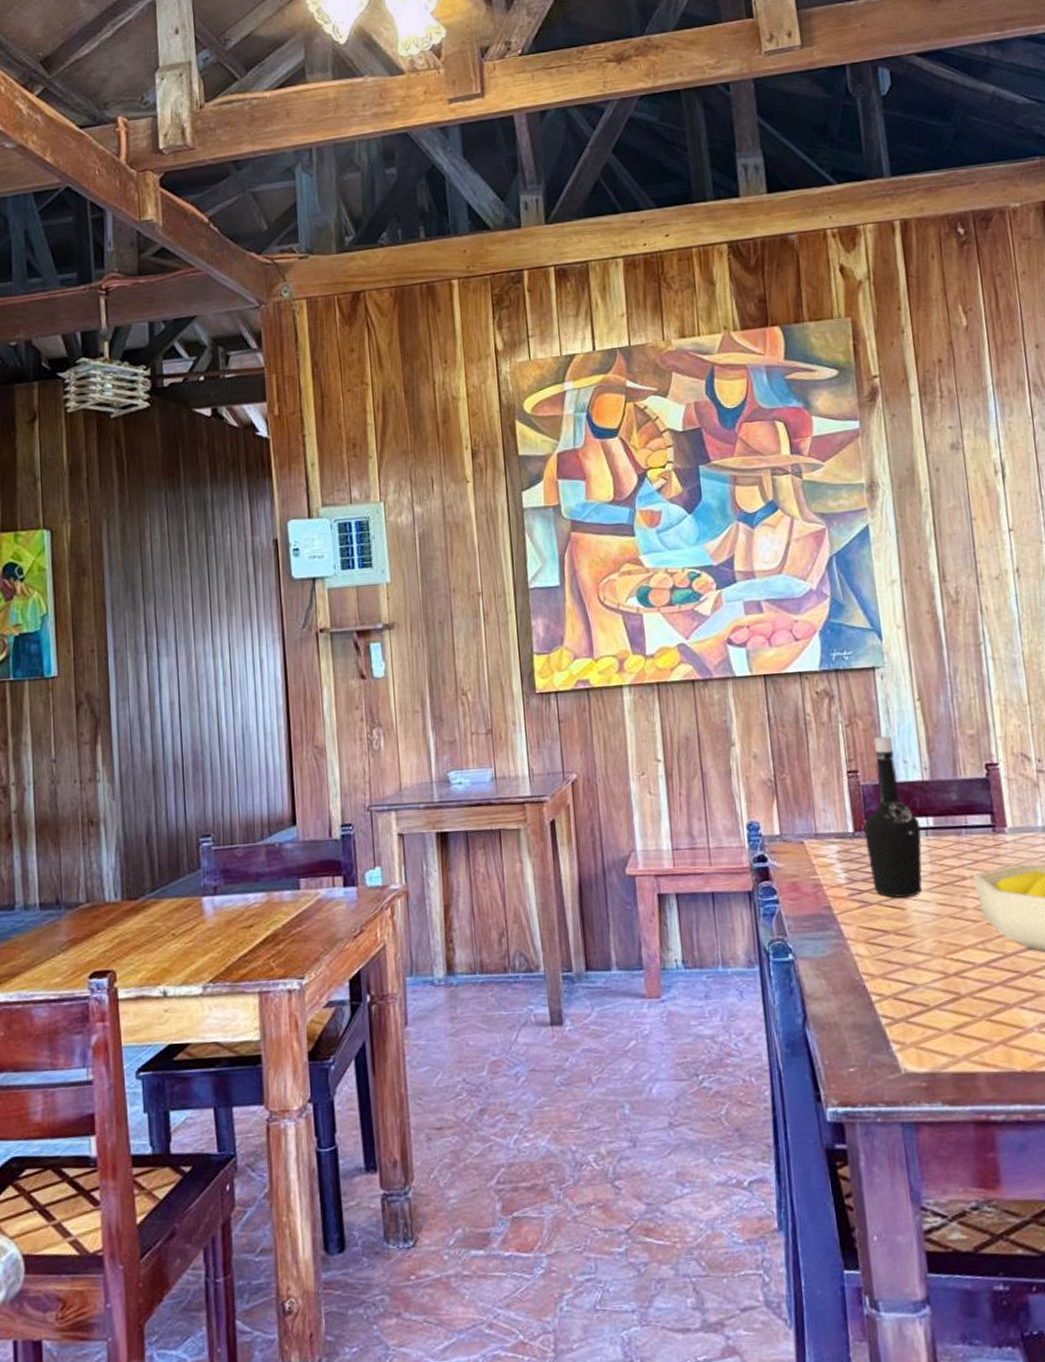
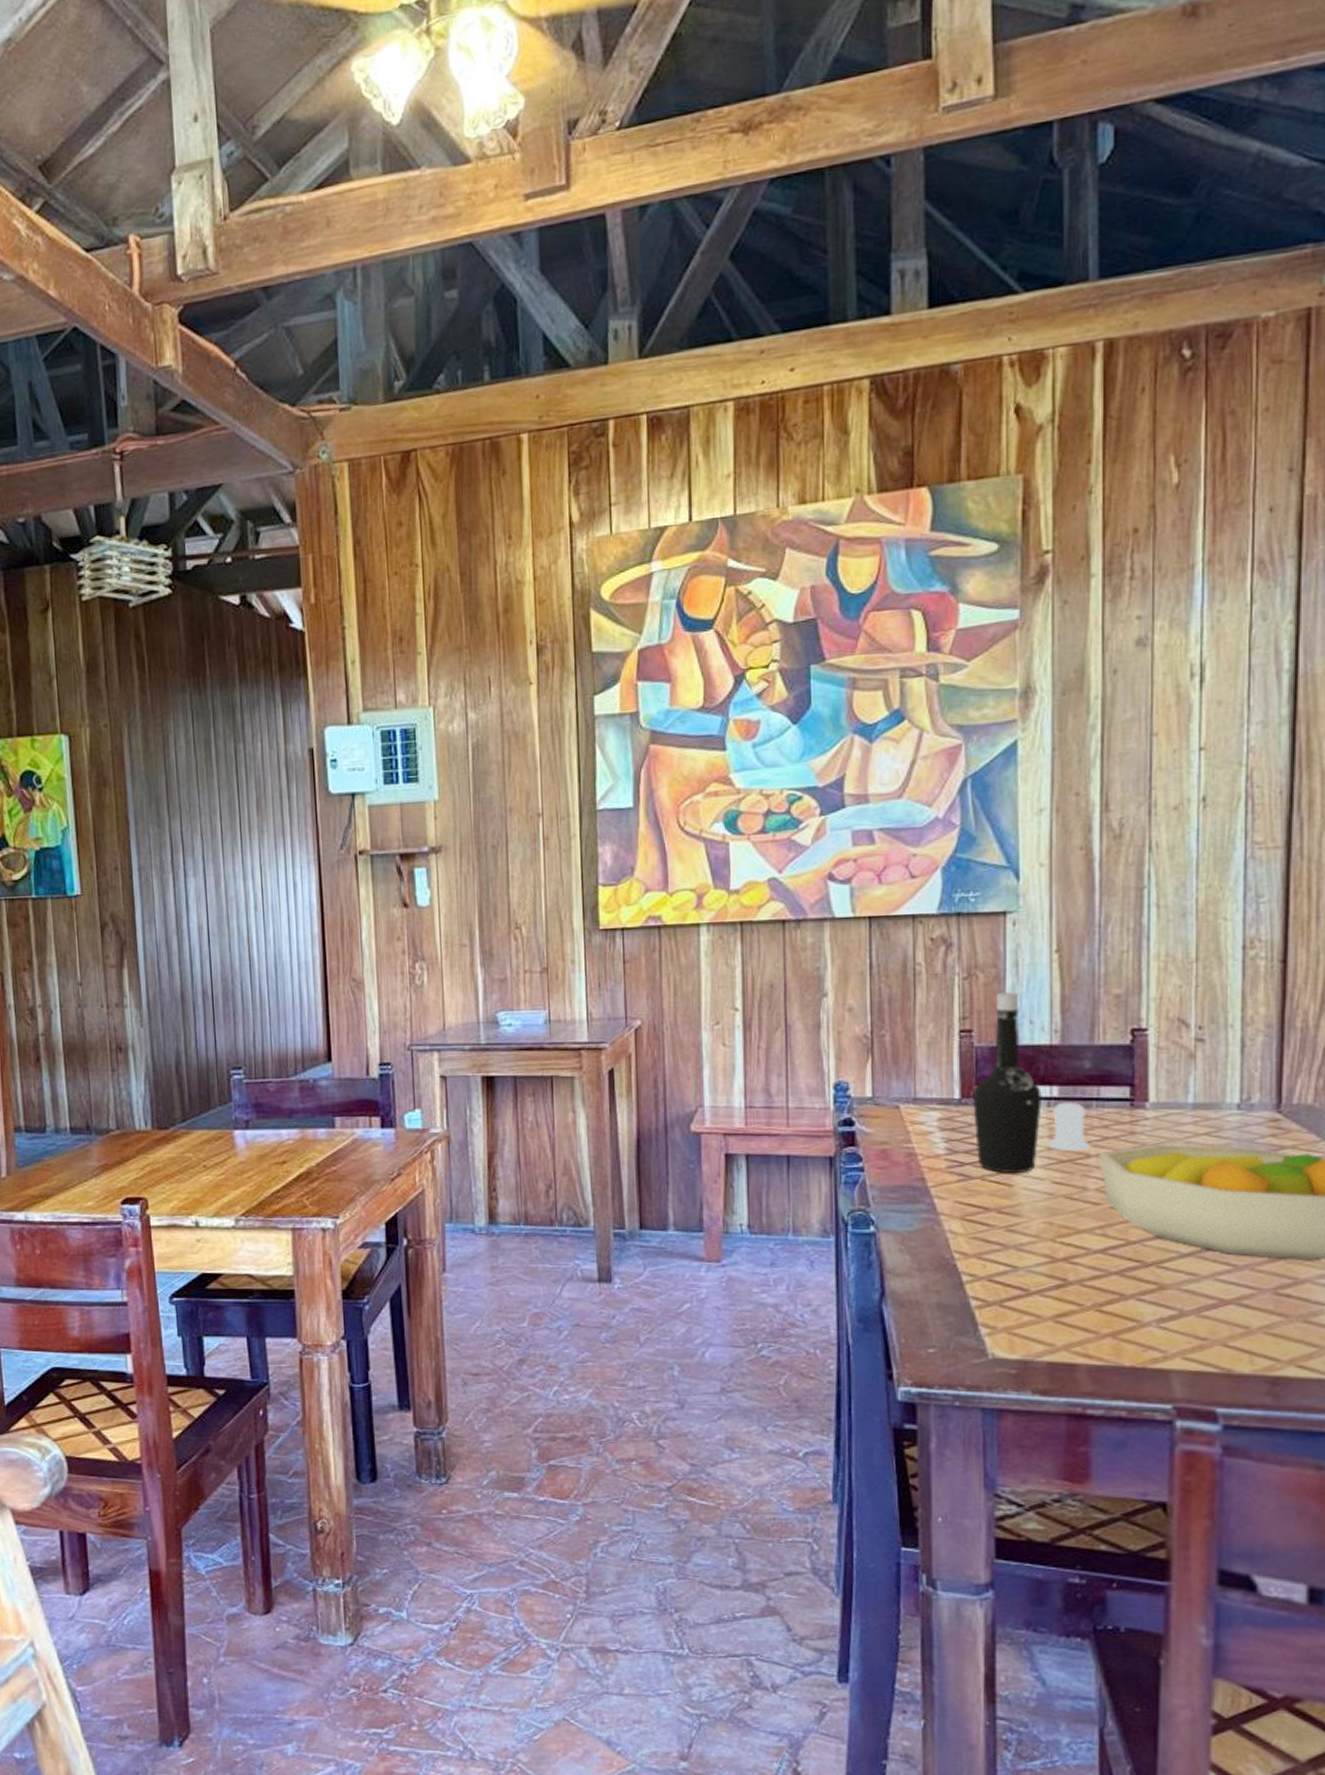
salt shaker: none [930,830,965,875] -> present [1049,1101,1091,1152]

